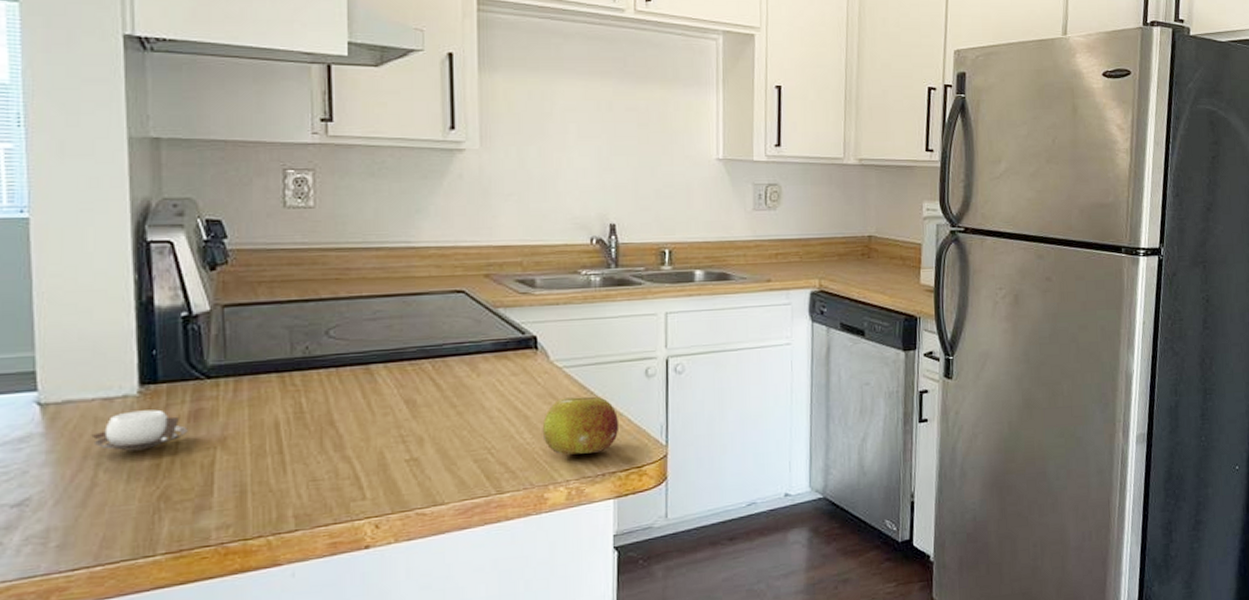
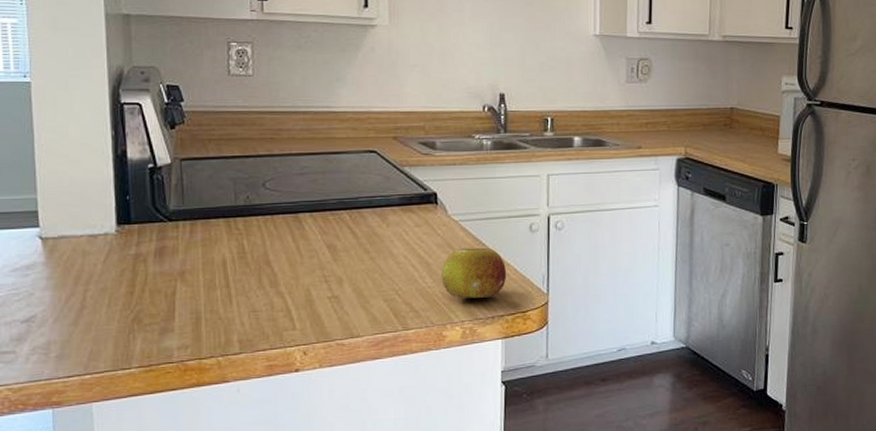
cup: present [91,409,188,451] -> none [81,246,154,280]

